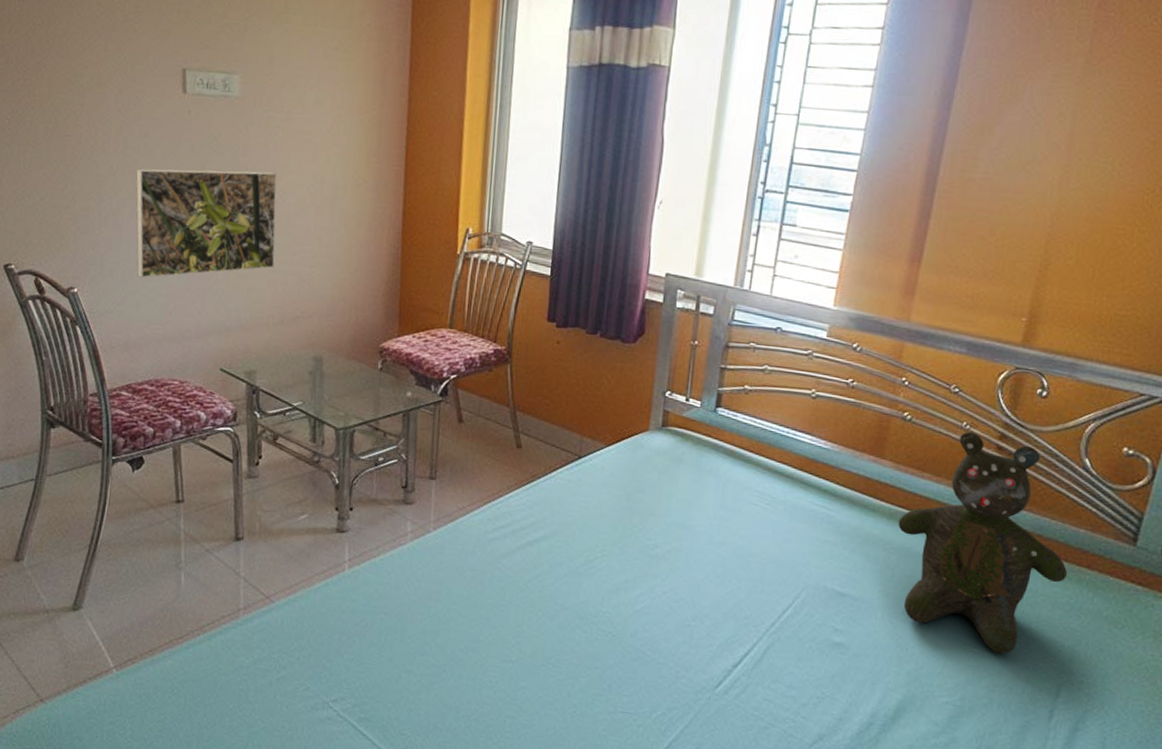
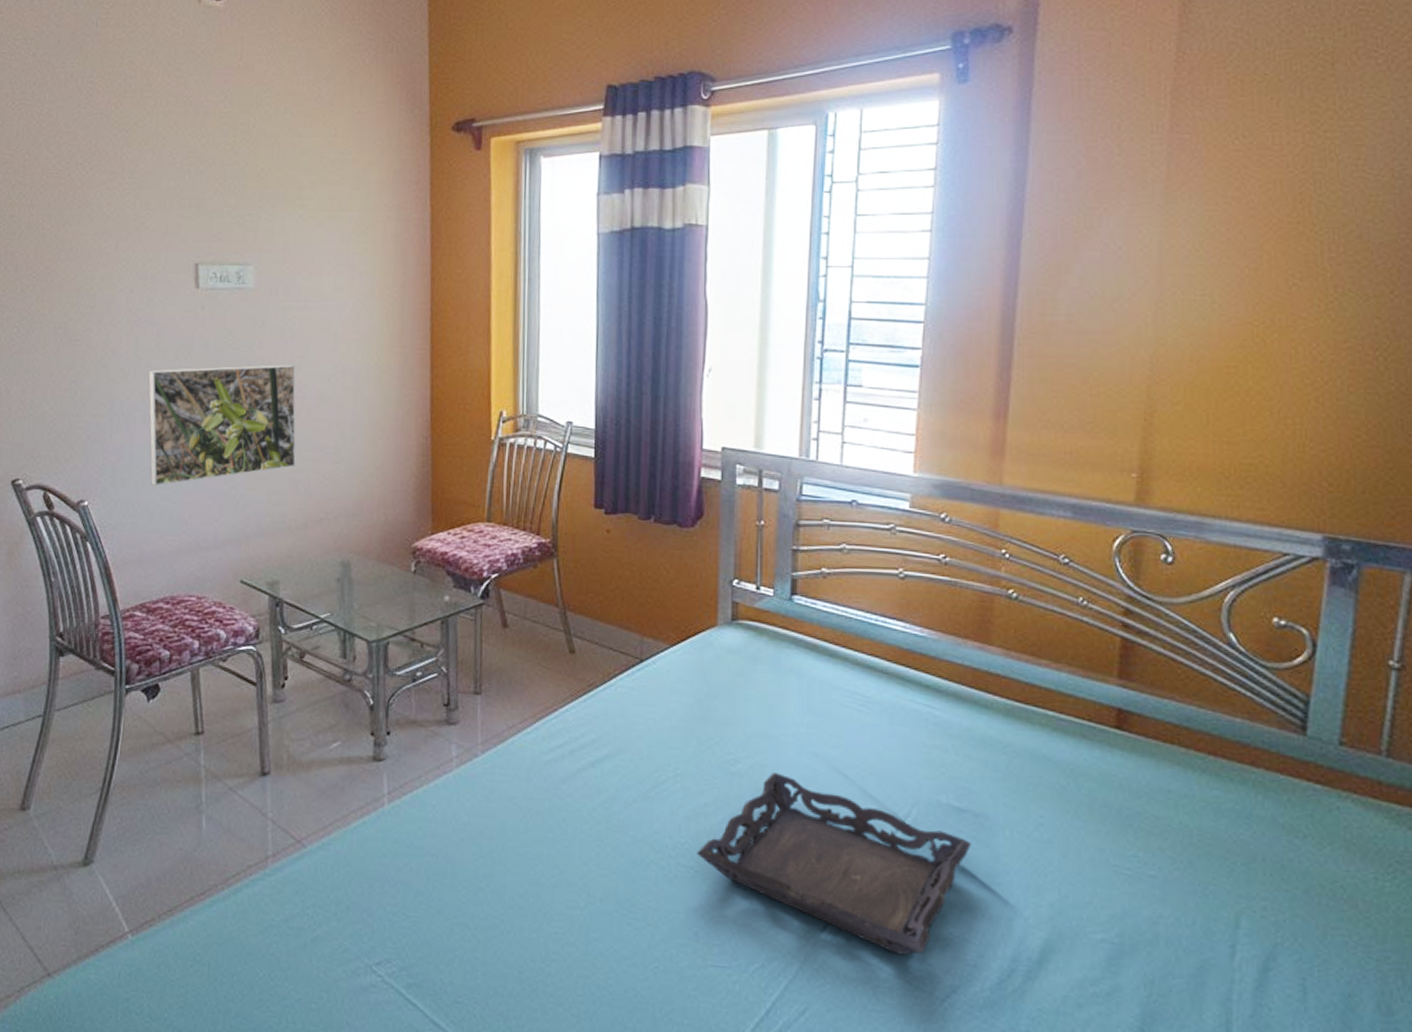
tray: none [615,557,848,709] -> present [697,772,971,955]
teddy bear: present [898,432,1068,654] -> none [1017,608,1228,876]

